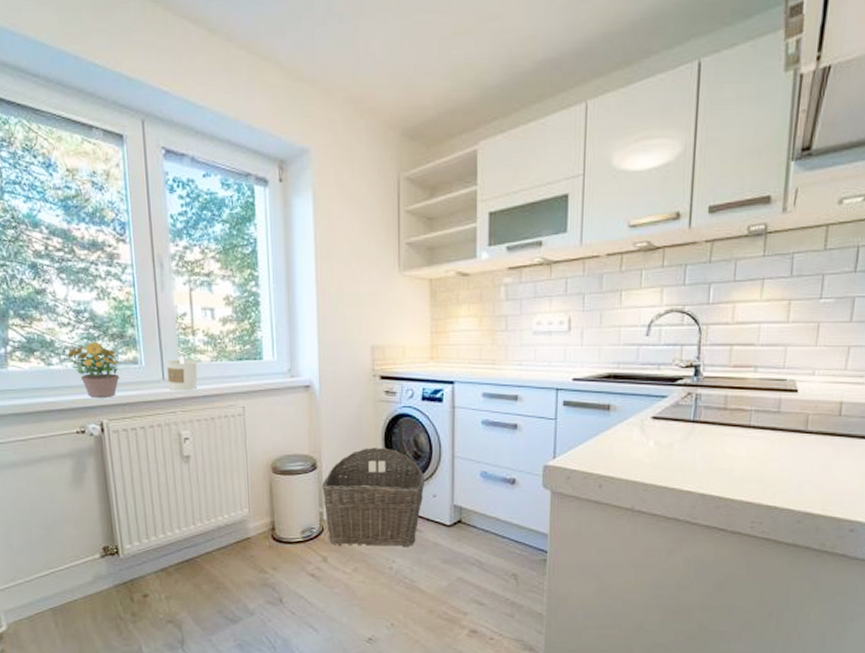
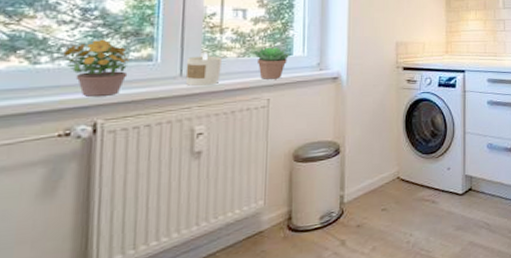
succulent plant: none [225,350,259,386] -> present [254,47,289,79]
wicker basket: present [322,448,425,546] -> none [344,129,441,227]

